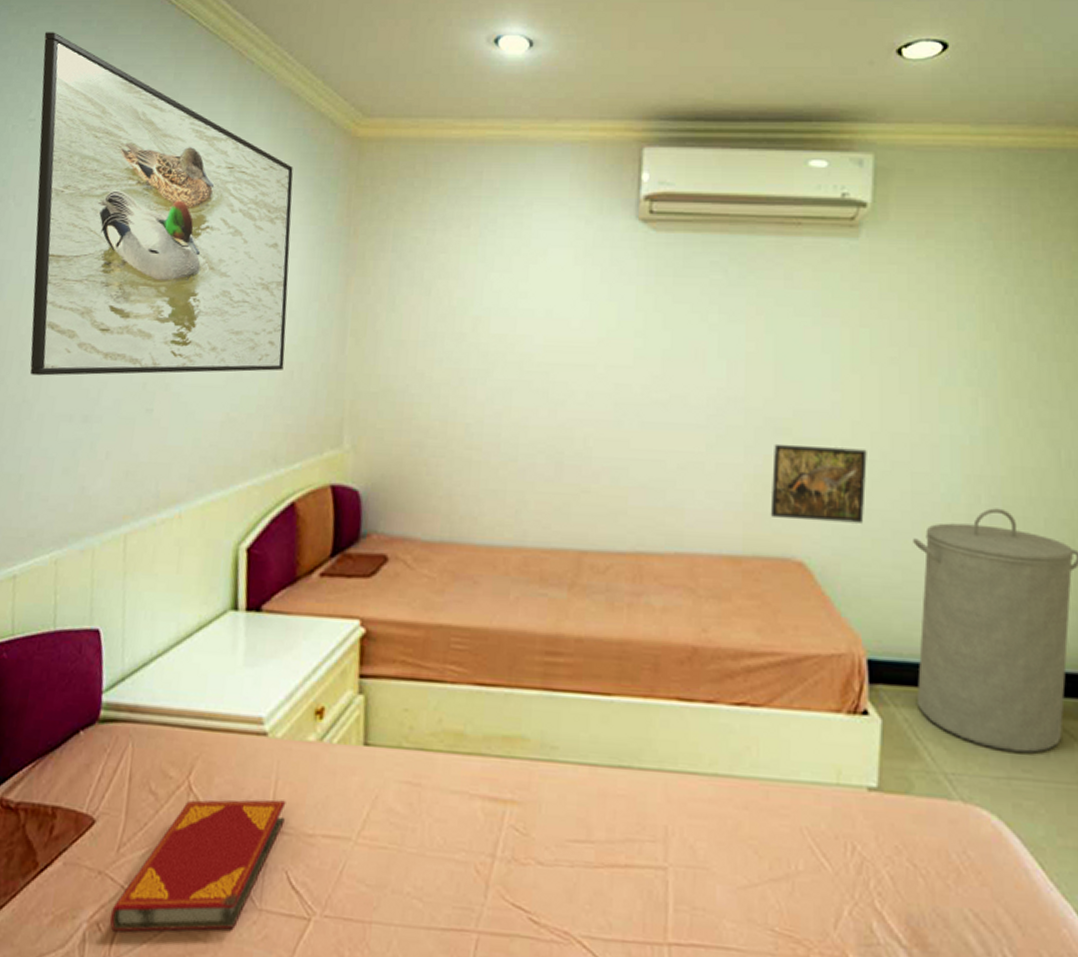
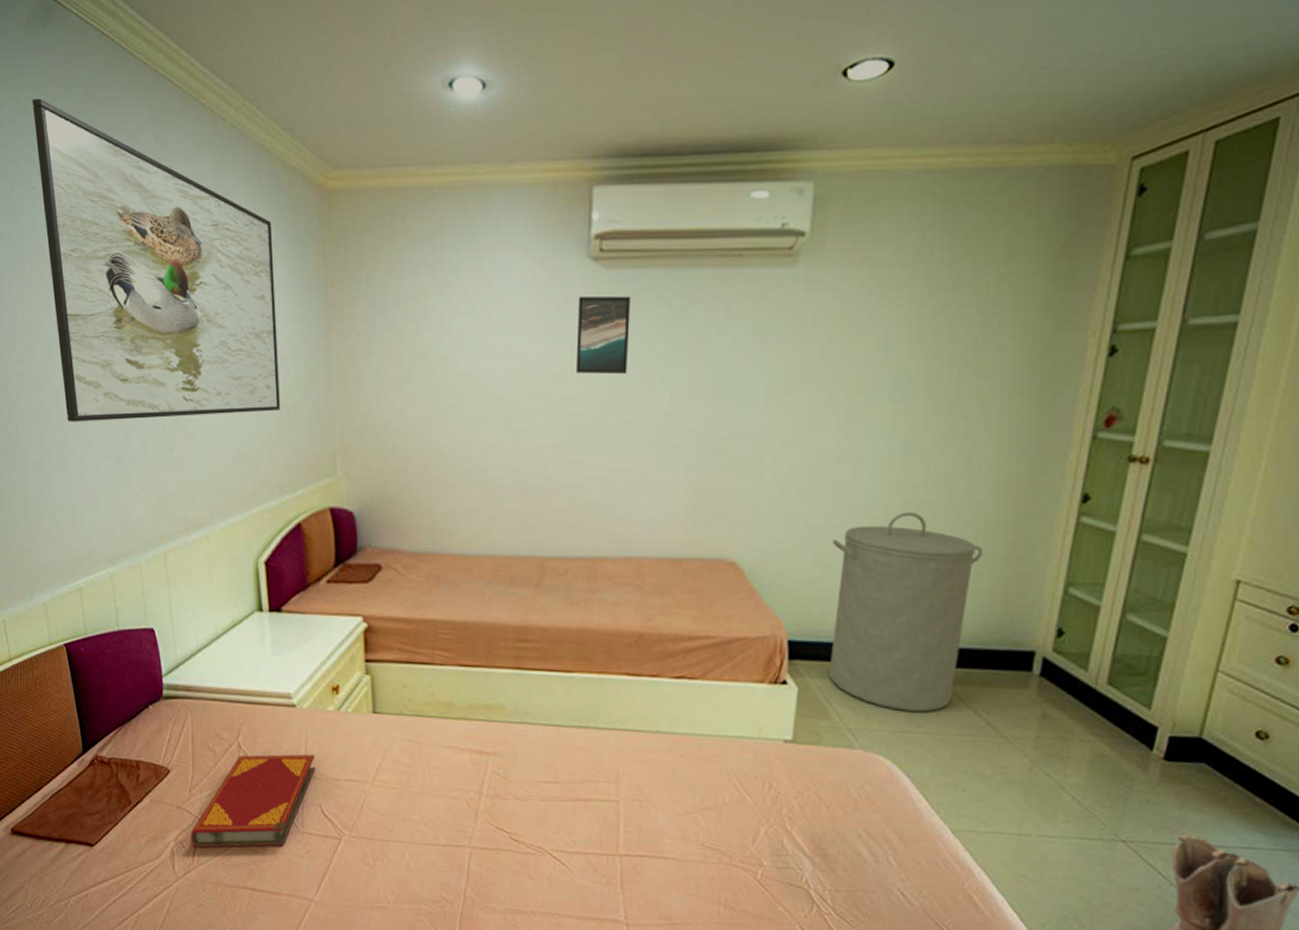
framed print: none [621,258,683,344] -> present [575,296,631,375]
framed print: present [770,443,867,523] -> none [707,461,795,528]

